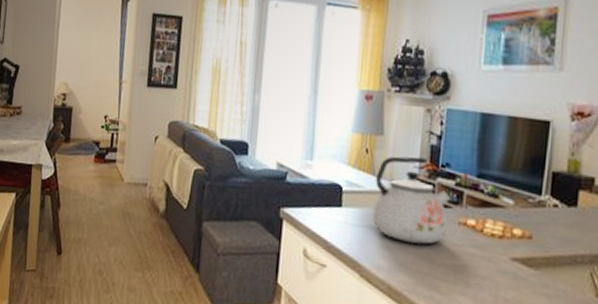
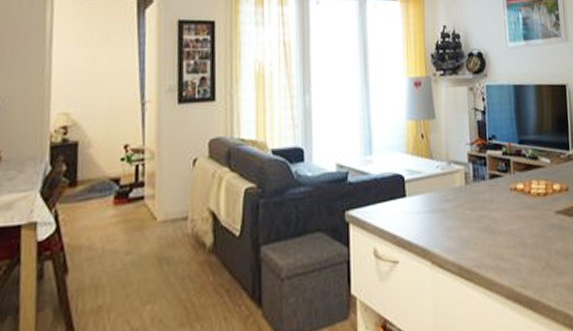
kettle: present [372,156,451,245] -> none [434,133,502,218]

